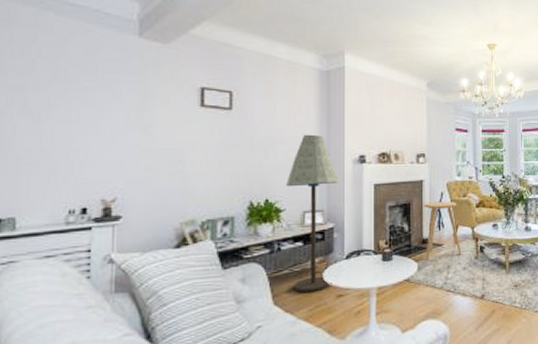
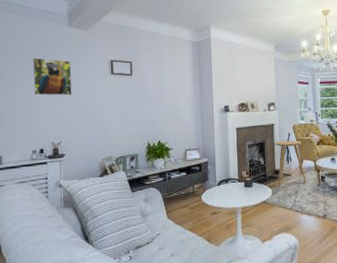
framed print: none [76,77,140,133] -> present [33,58,72,96]
floor lamp: present [286,134,339,293] -> none [172,91,210,210]

